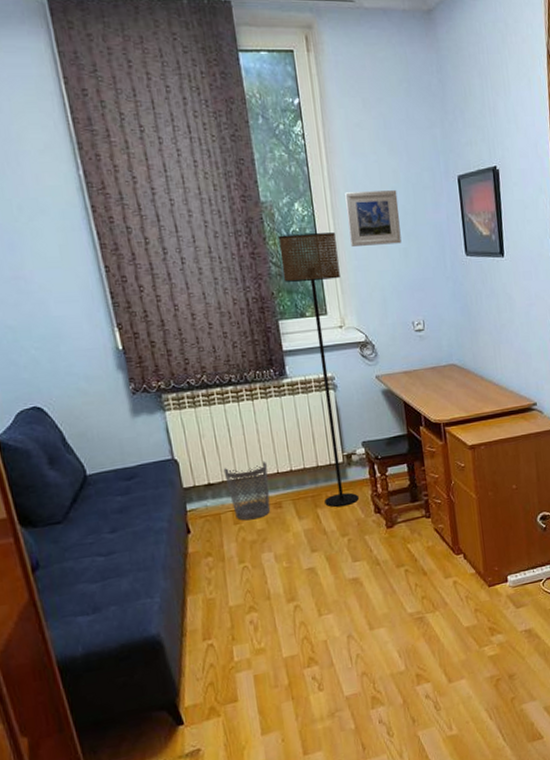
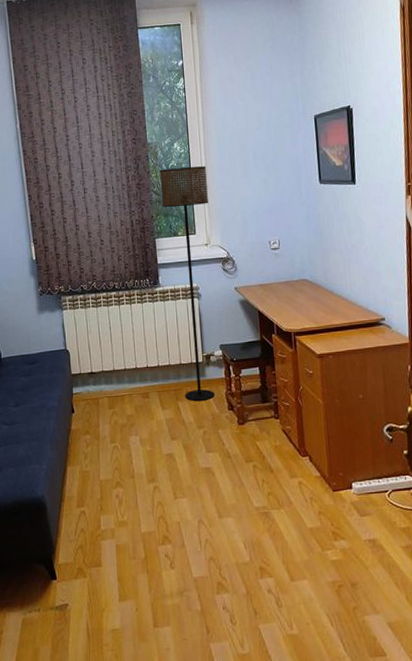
wastebasket: present [223,460,271,521] -> none [104,356,140,406]
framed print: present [345,190,402,246] -> none [216,130,262,177]

